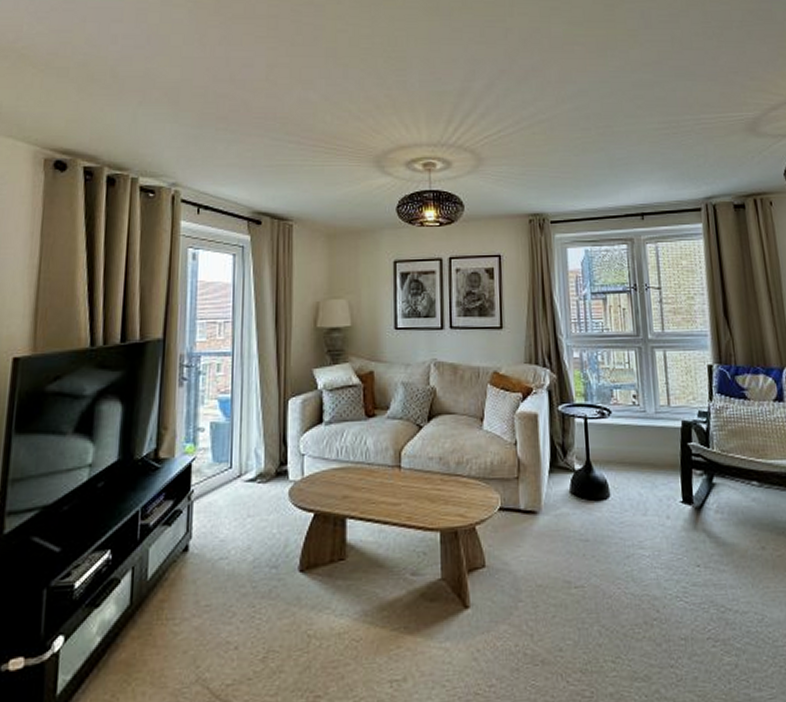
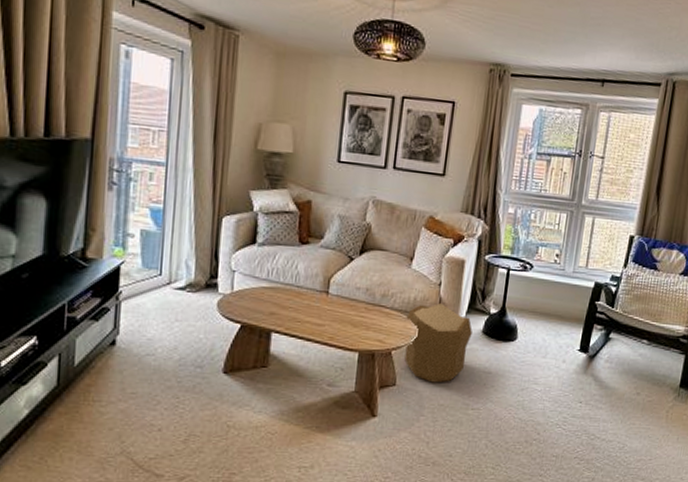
pouf: none [484,465,559,560] -> present [404,303,472,383]

